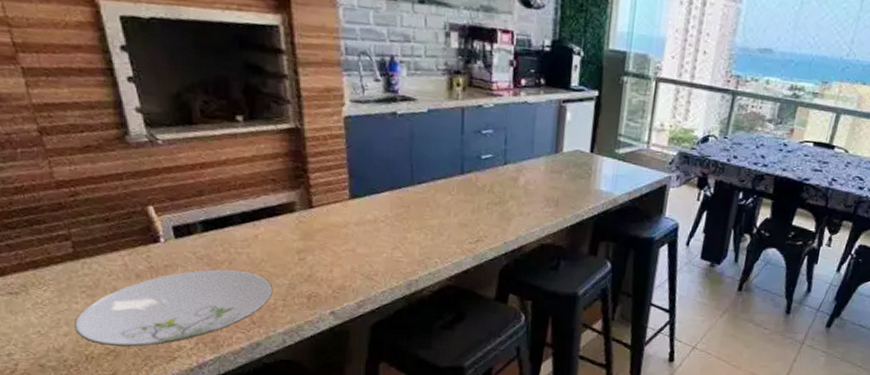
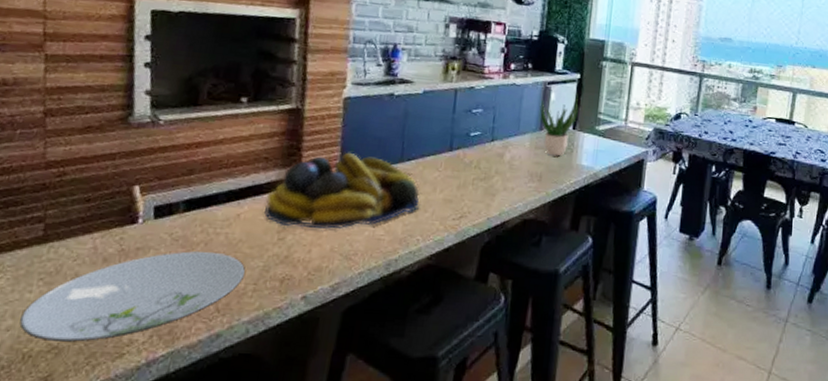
fruit bowl: none [280,174,434,251] -> present [263,152,419,229]
potted plant: none [554,112,597,181] -> present [540,92,579,157]

